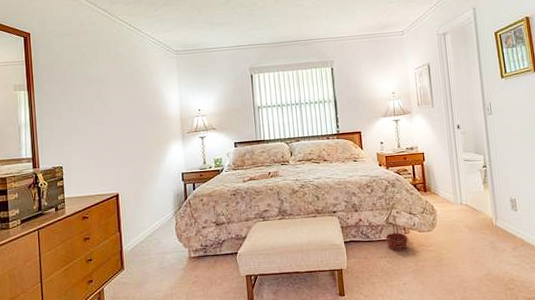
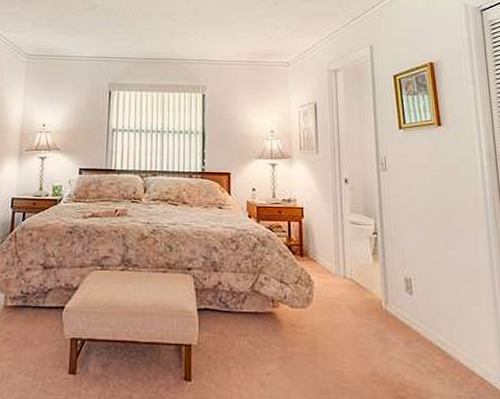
basket: present [385,218,408,250] -> none [249,285,276,328]

